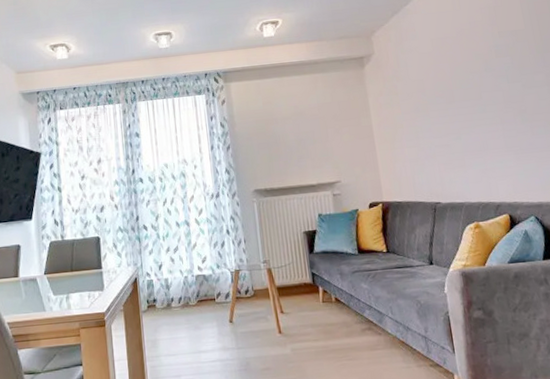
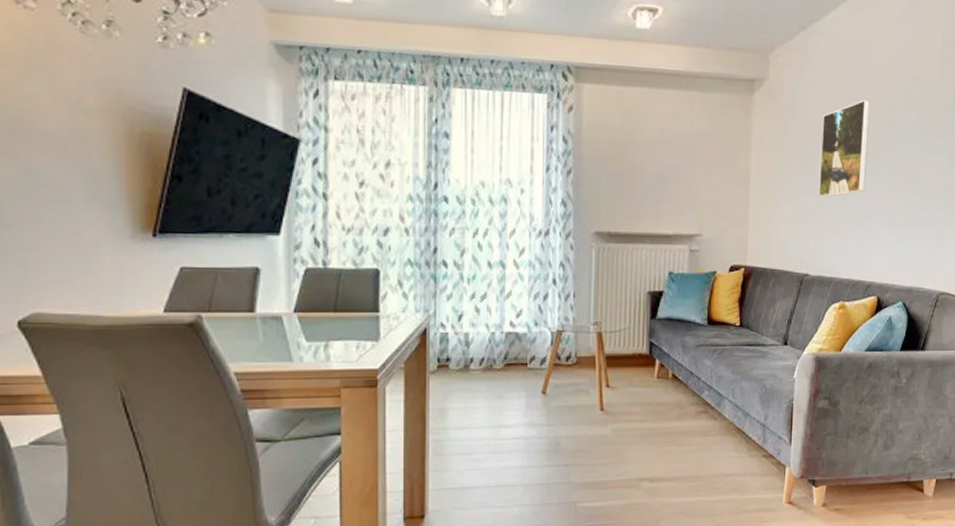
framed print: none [426,55,477,138] -> present [818,99,871,197]

